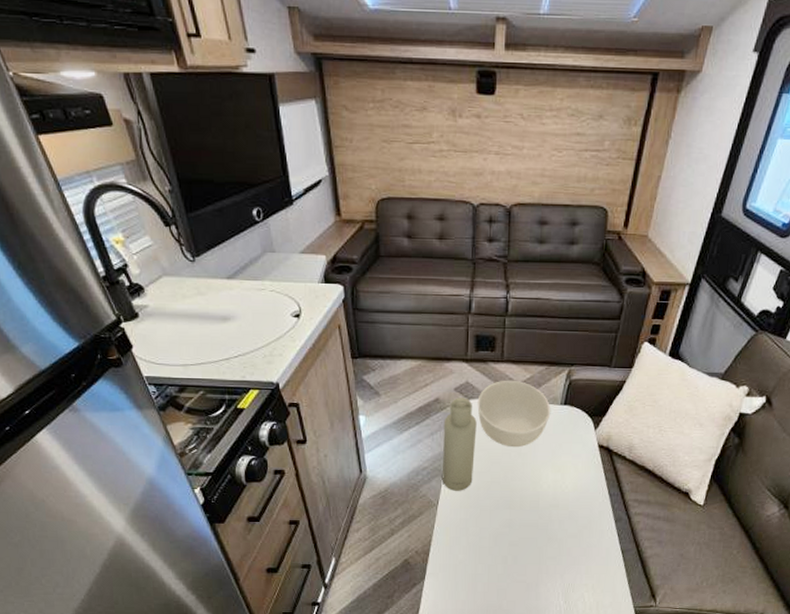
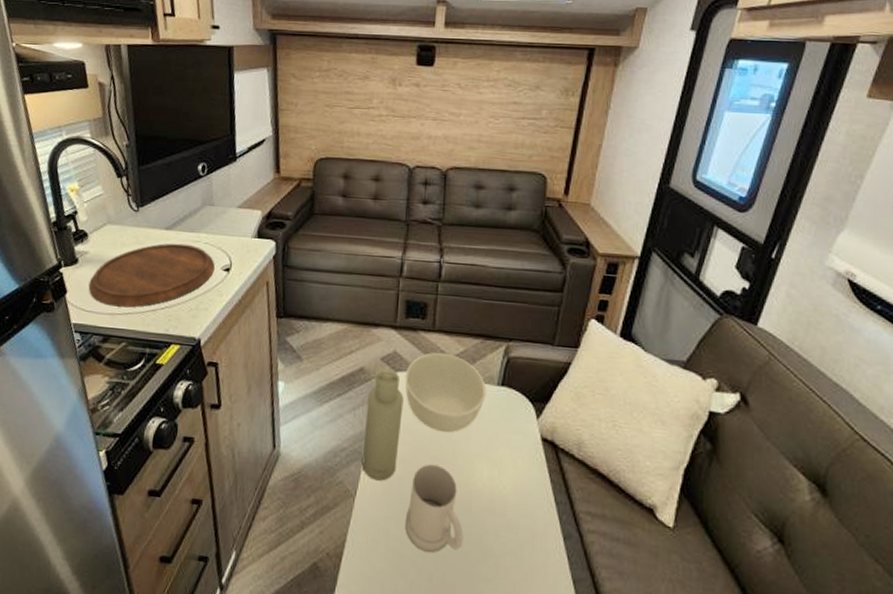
cutting board: none [154,292,284,358] -> present [88,243,215,308]
mug: none [483,474,532,542] -> present [405,464,464,553]

